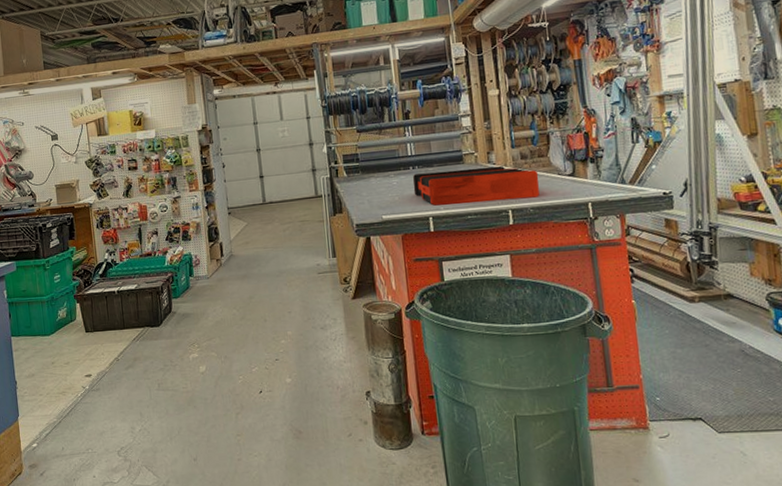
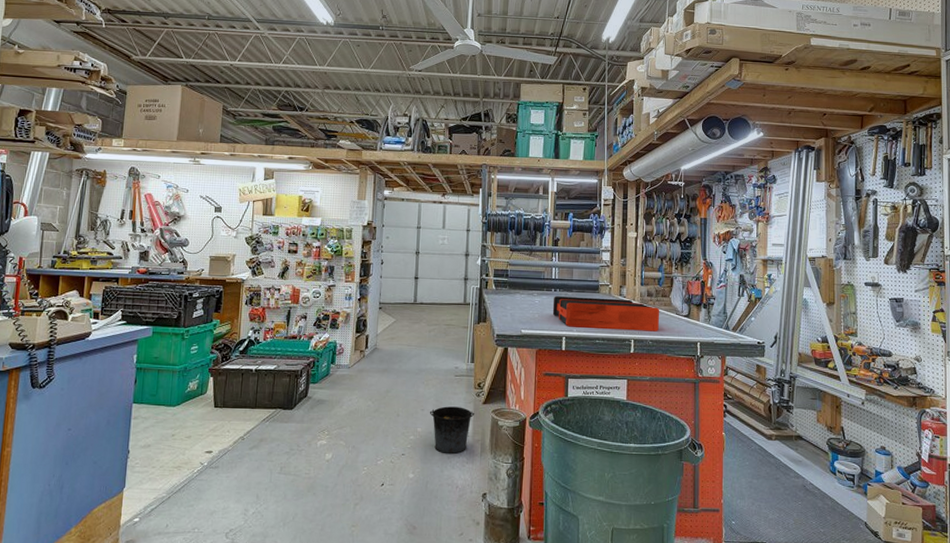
bucket: none [297,305,345,354] -> present [429,406,475,454]

